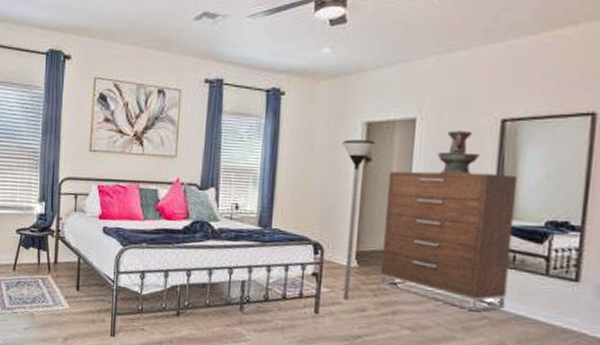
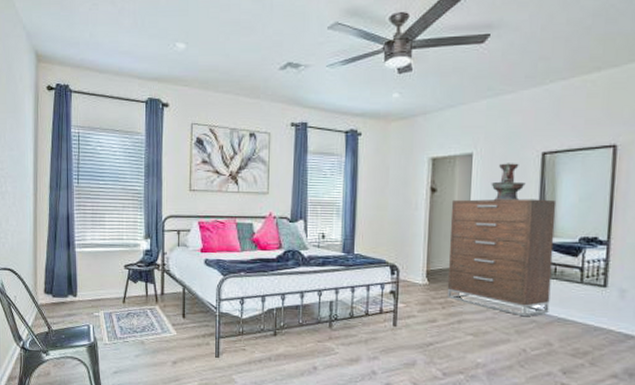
floor lamp: present [342,139,375,300] -> none [412,173,440,313]

